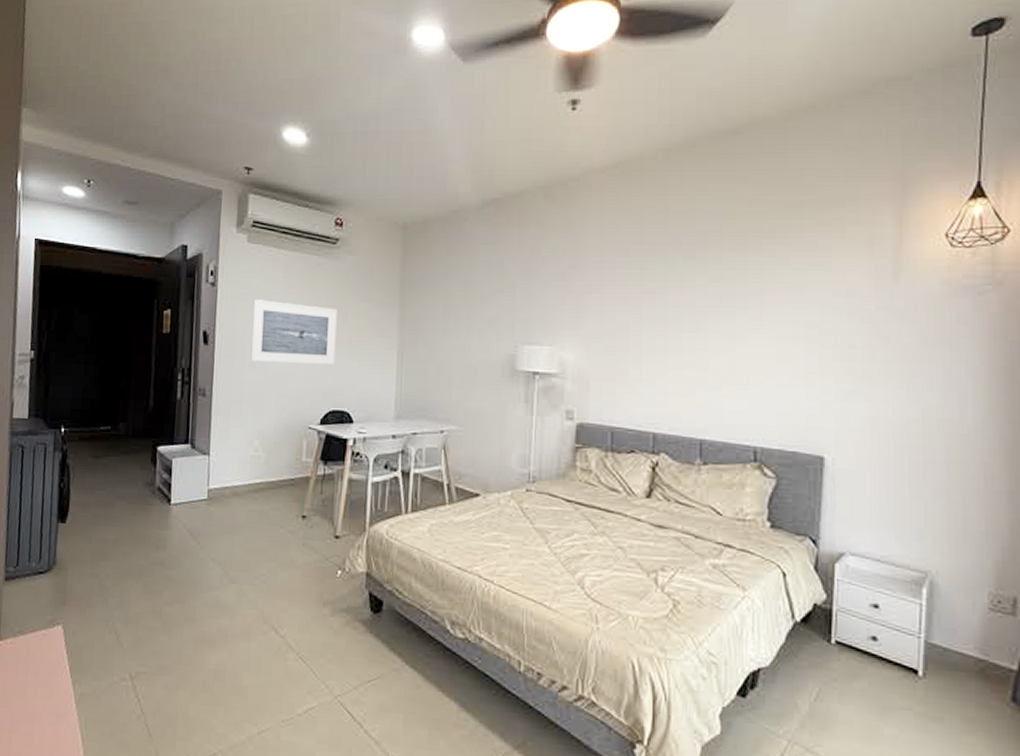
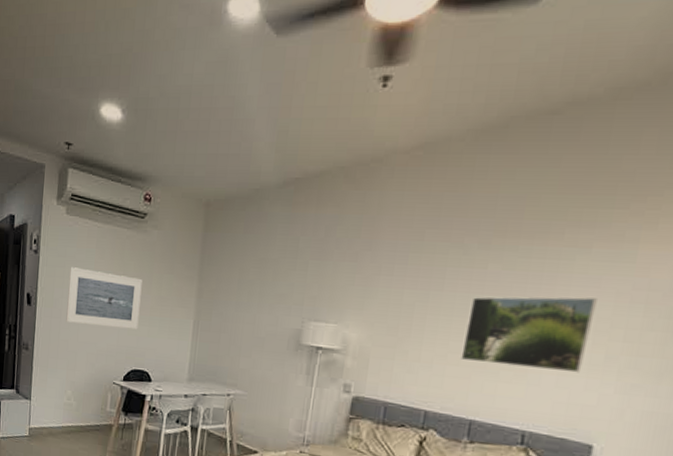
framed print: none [682,306,803,382] -> present [461,296,597,373]

